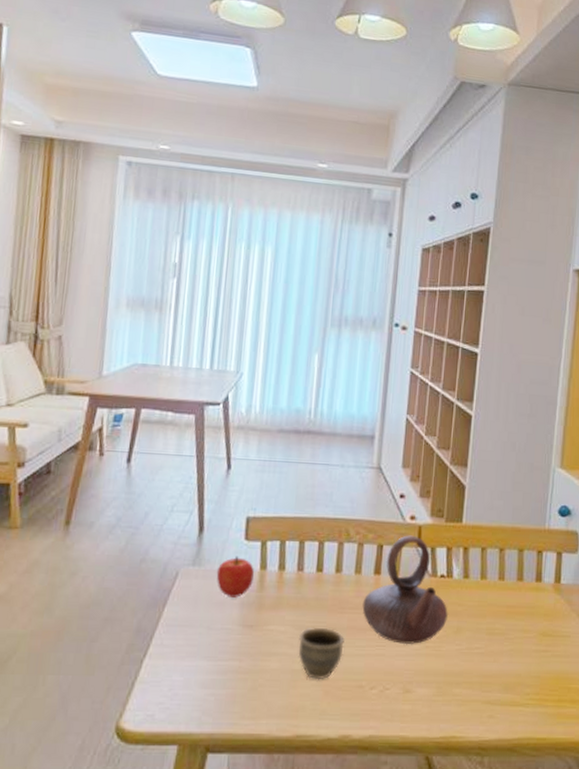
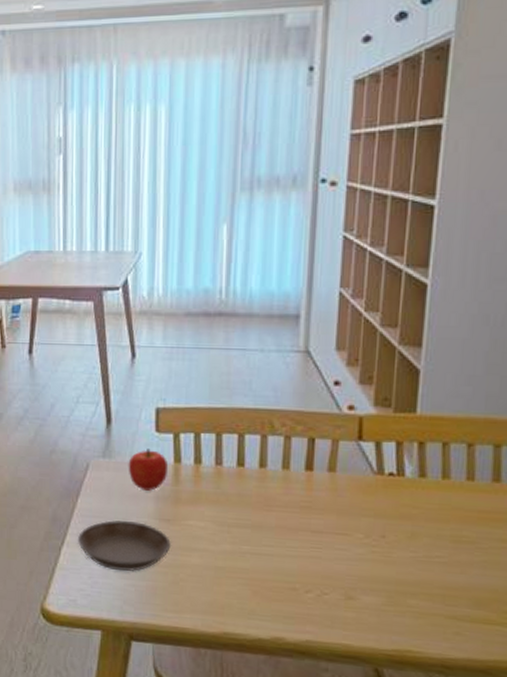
saucer: none [161,629,253,681] -> present [78,520,172,572]
cup: present [298,627,344,680] -> none [220,524,273,579]
teapot: present [362,535,449,645] -> none [292,427,401,549]

